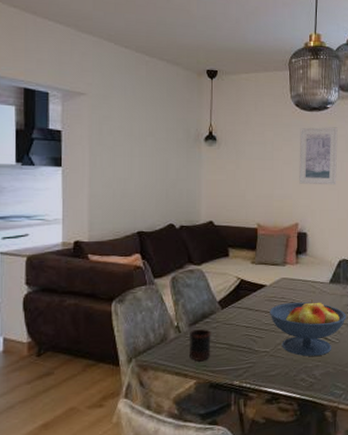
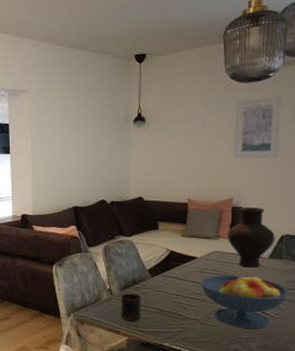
vase: none [294,232,335,294] -> present [228,206,275,268]

